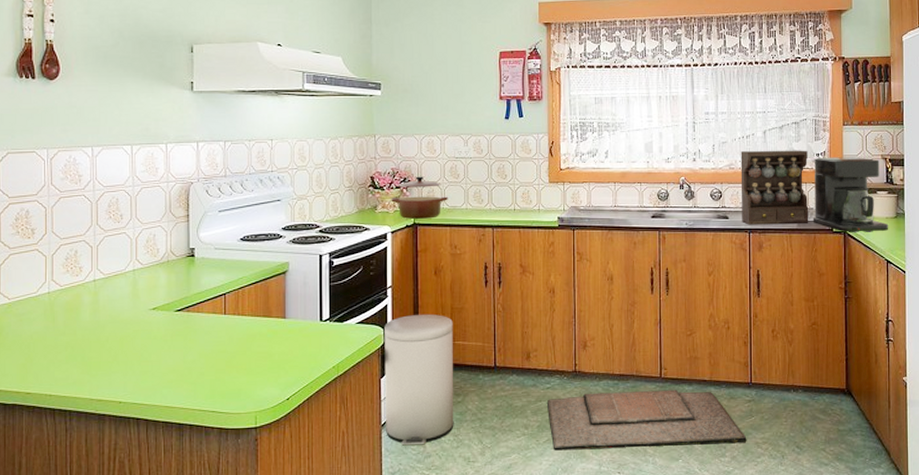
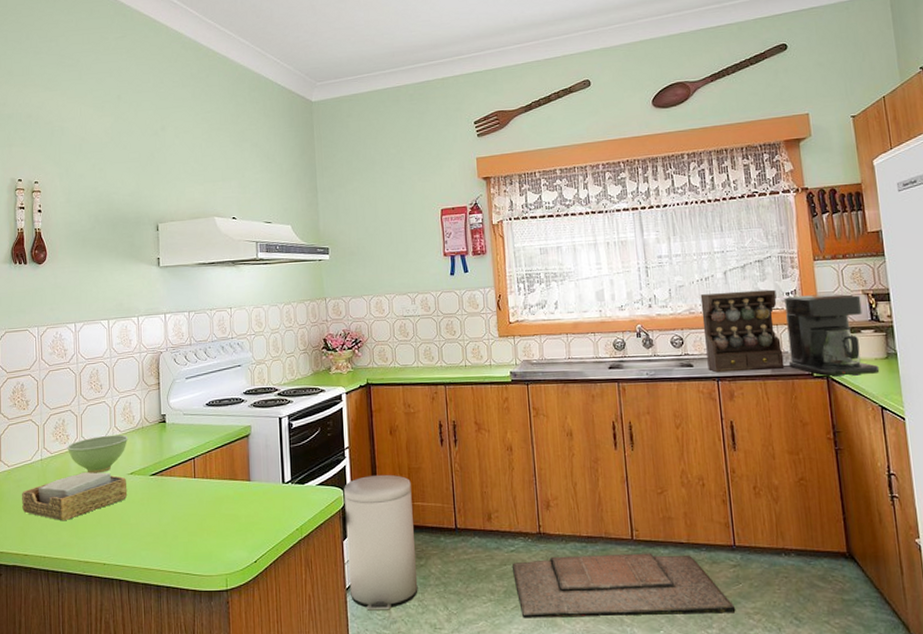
napkin holder: none [25,307,149,358] -> present [22,472,128,521]
bowl: none [79,268,152,308] -> present [67,434,128,474]
saucepan: present [391,176,449,220] -> none [344,336,400,380]

